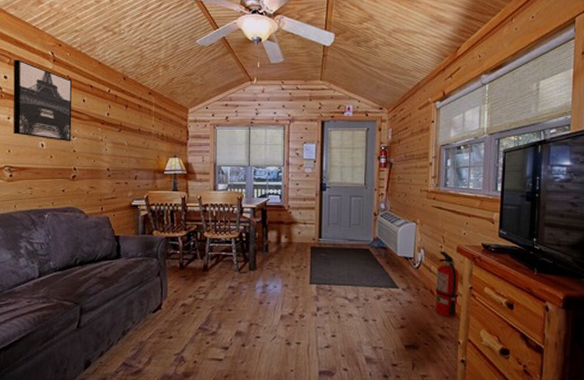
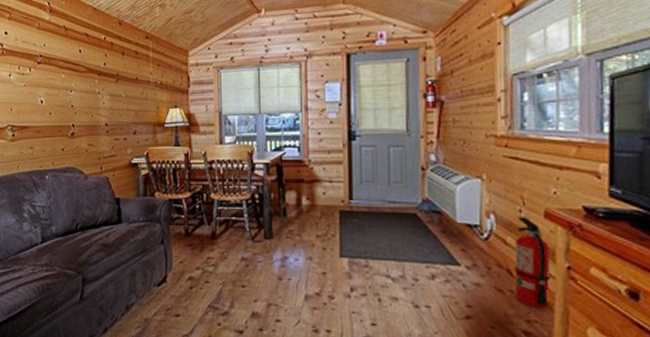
wall art: present [13,59,72,142] -> none [13,13,69,97]

